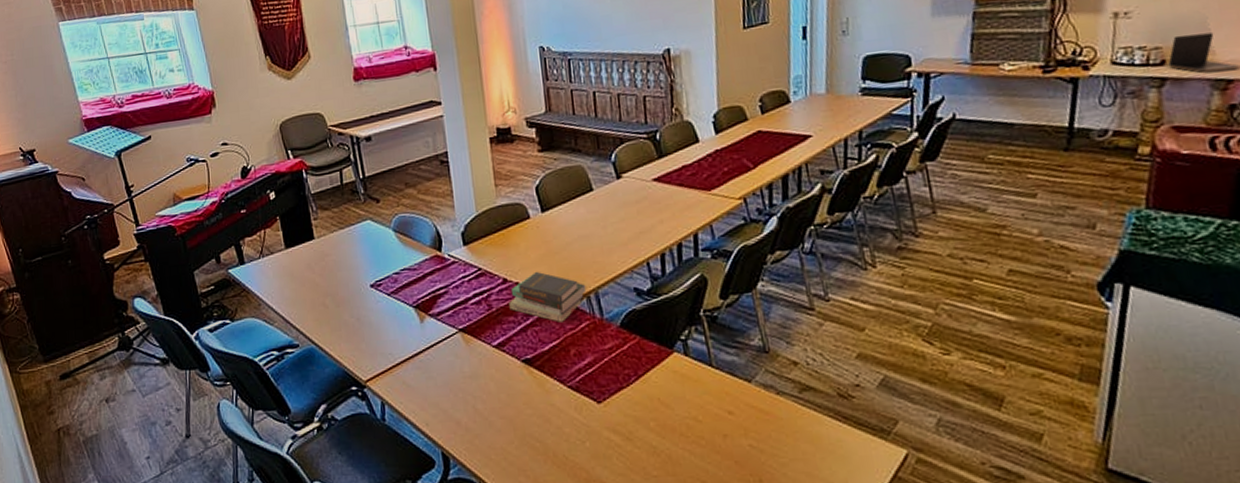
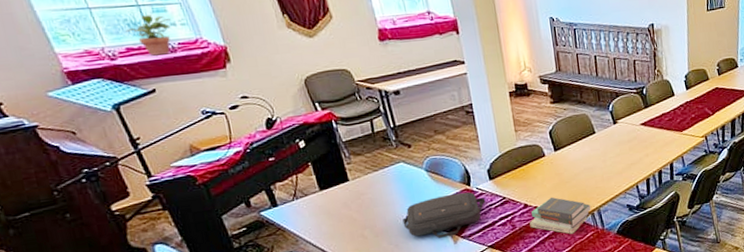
potted plant: none [133,62,170,103] -> present [125,15,171,56]
laptop bag: none [366,259,458,314] -> present [402,192,486,239]

